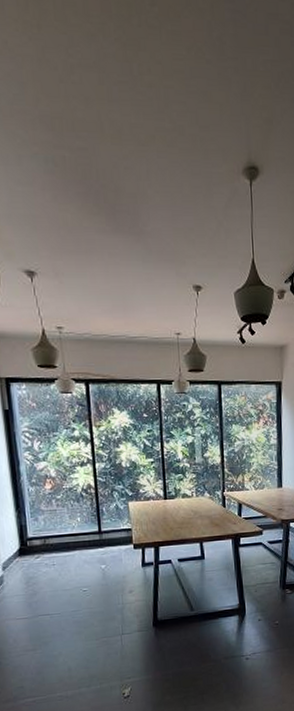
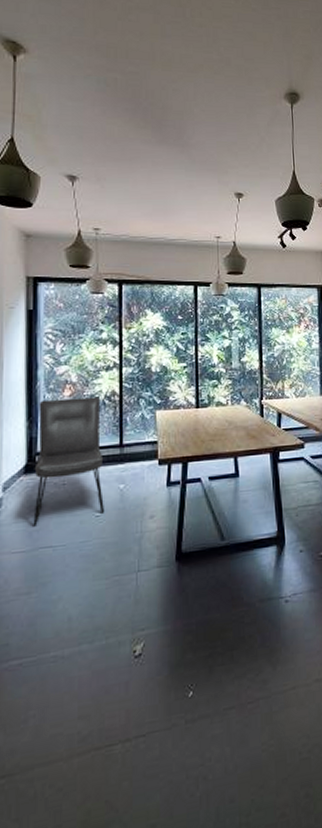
chair: none [24,490,90,599] -> present [33,397,104,527]

